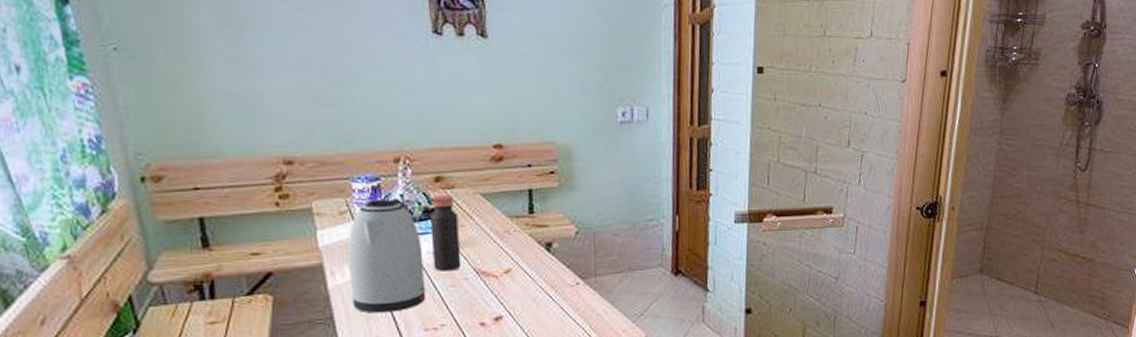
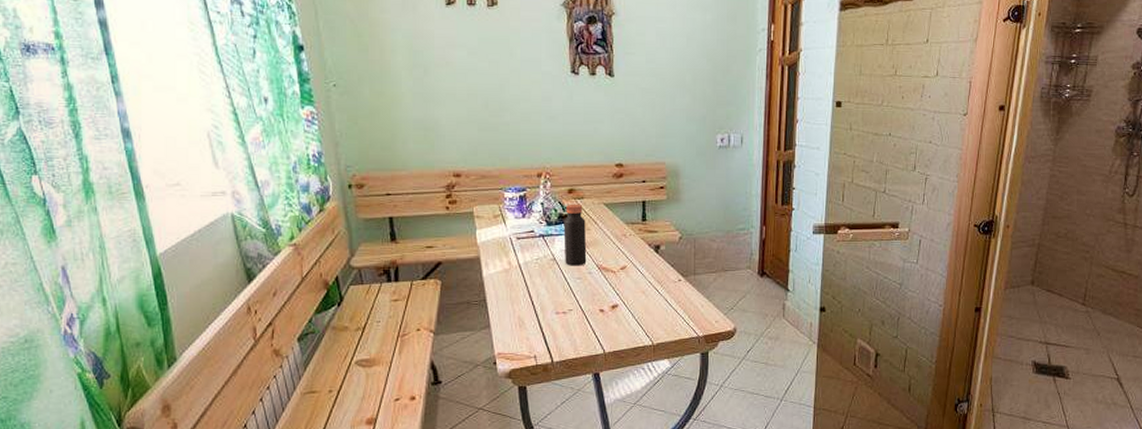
kettle: present [347,198,426,314] -> none [499,206,558,298]

